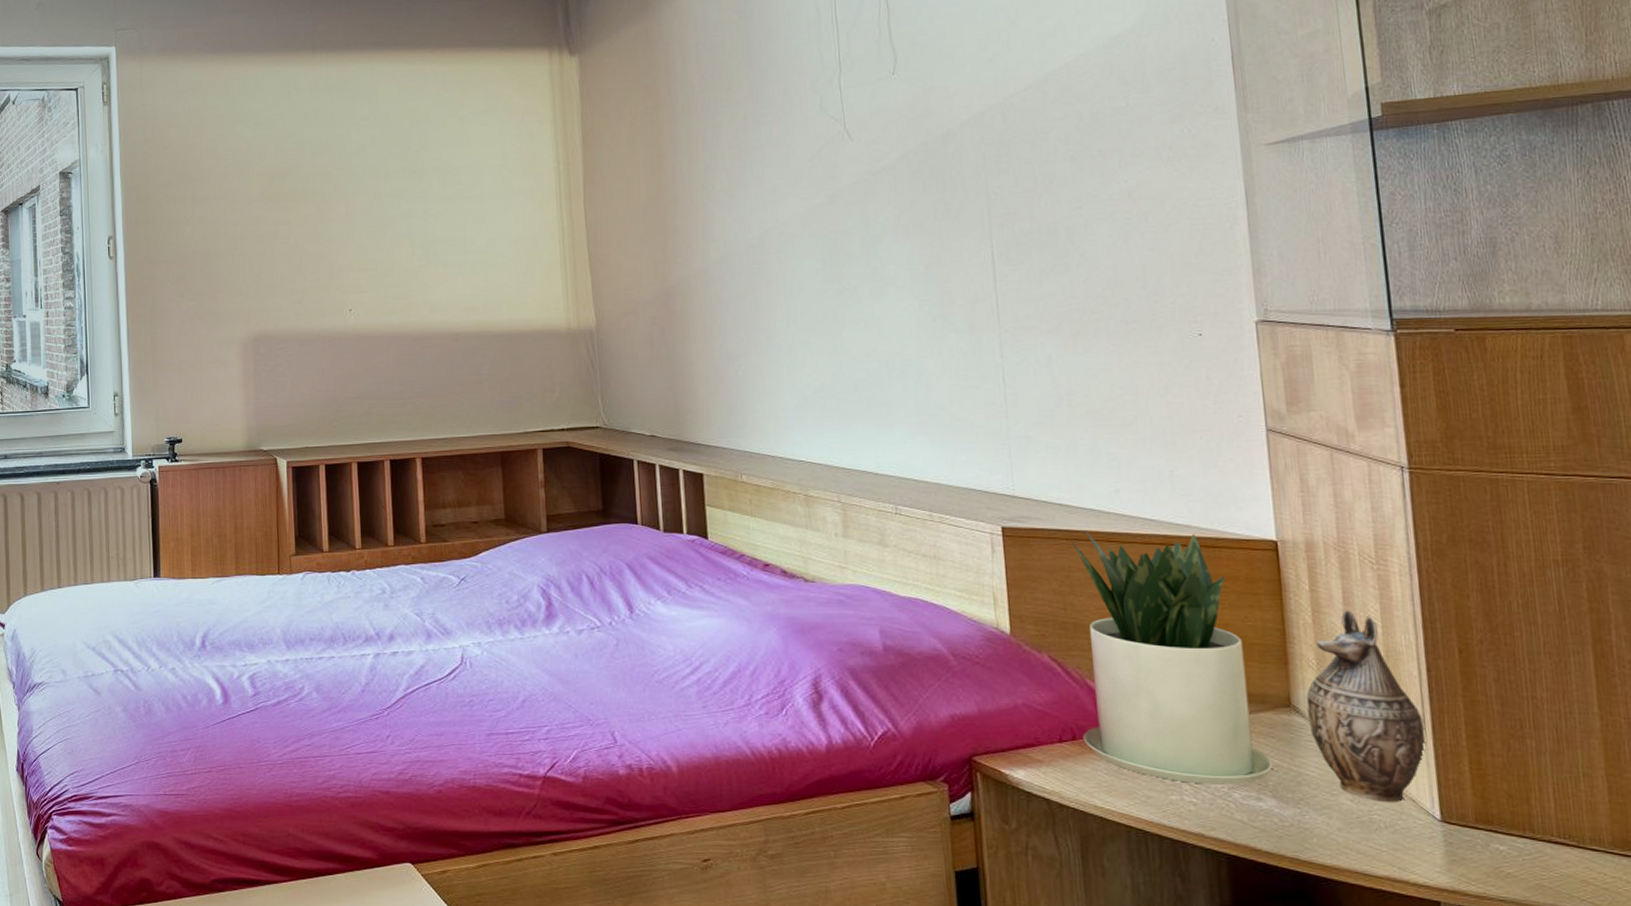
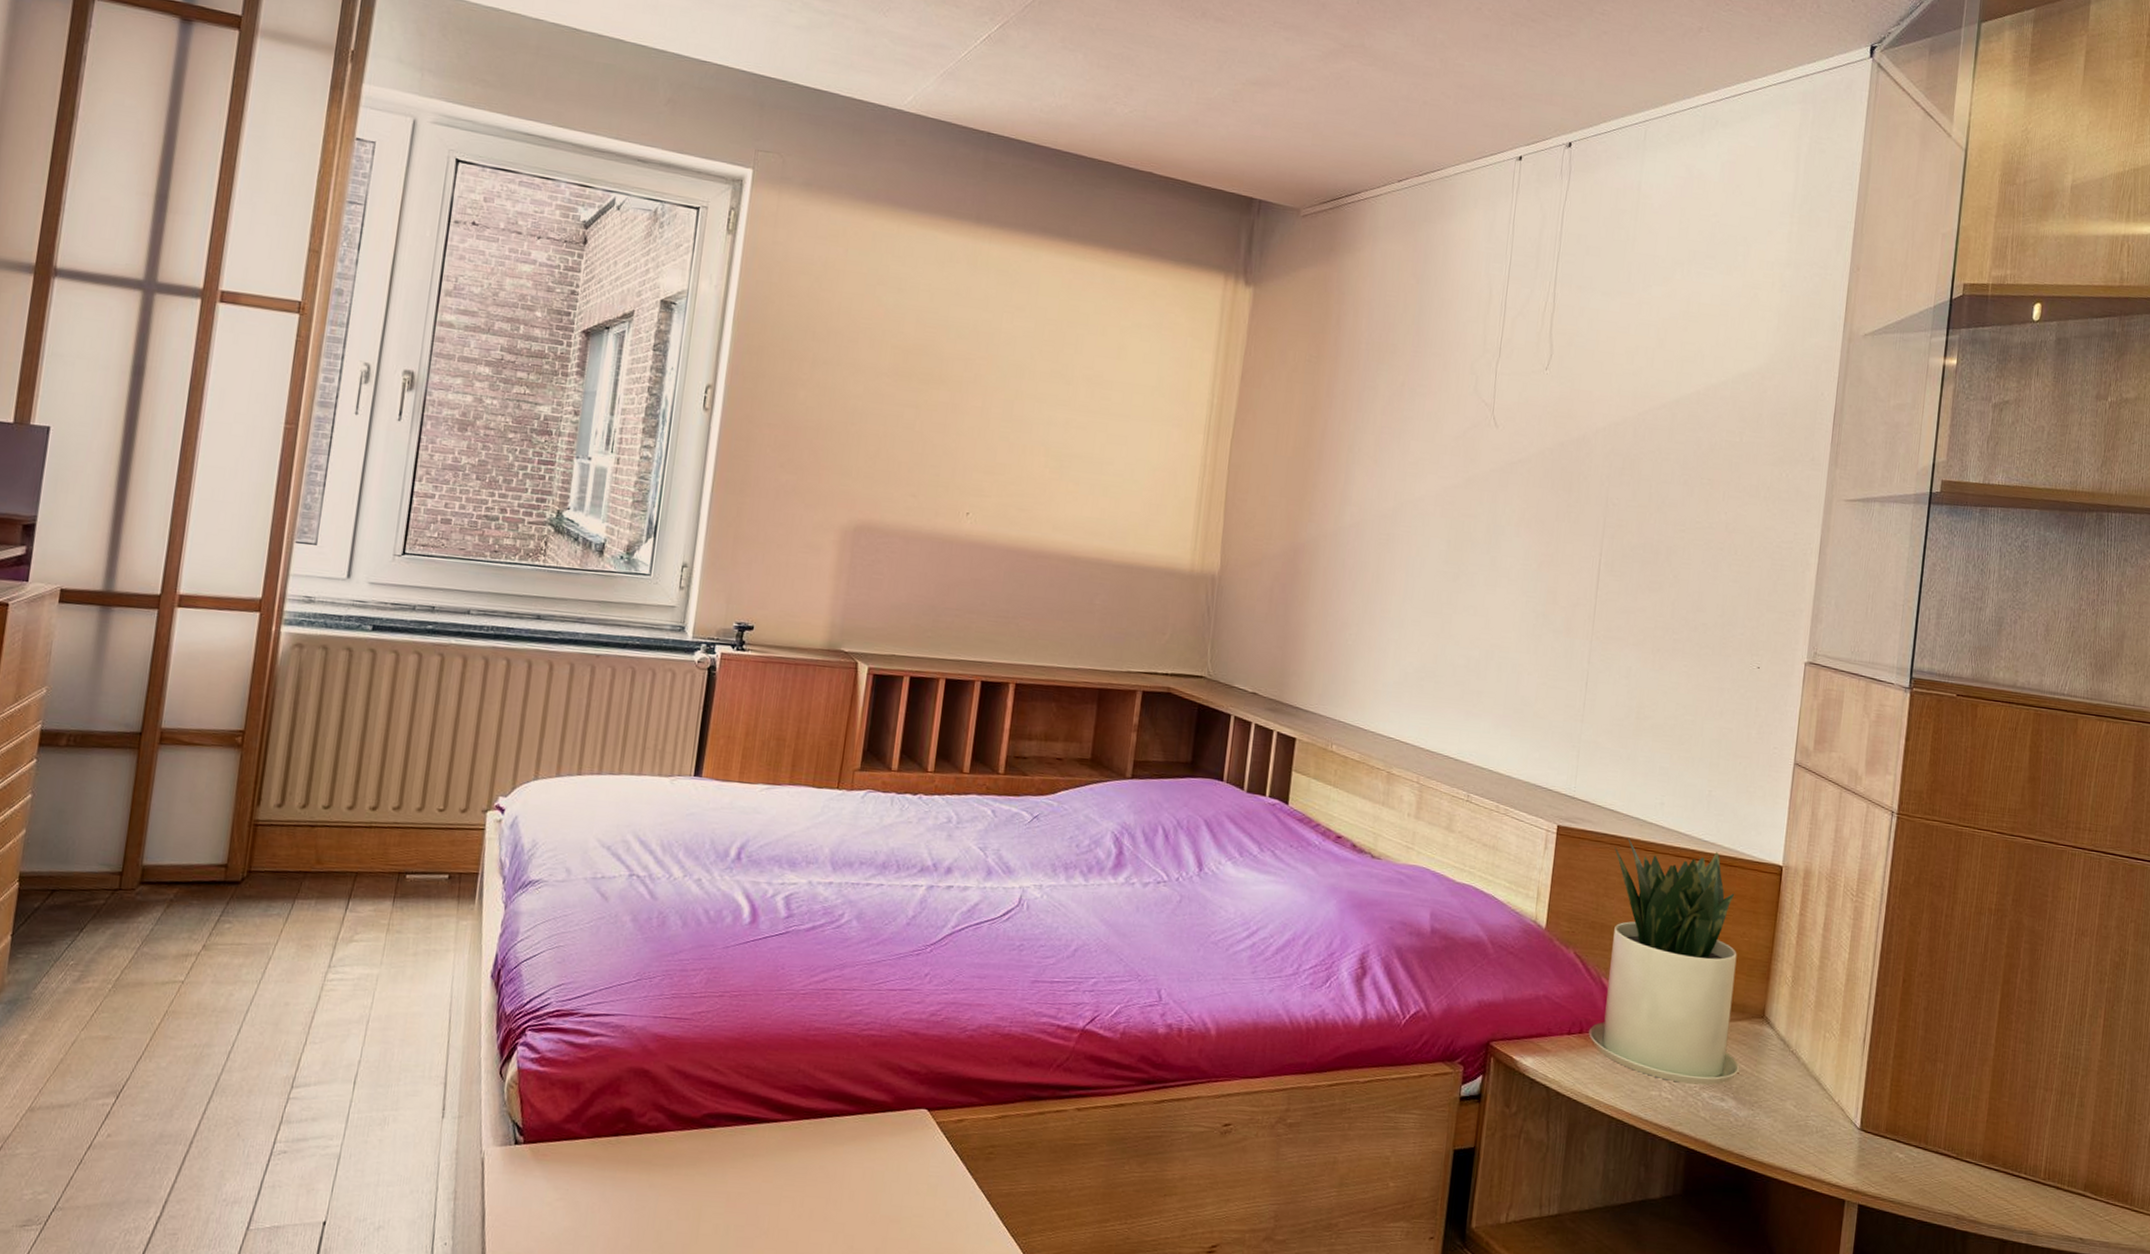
decorative vase: present [1306,610,1426,803] -> none [1775,935,1864,1111]

